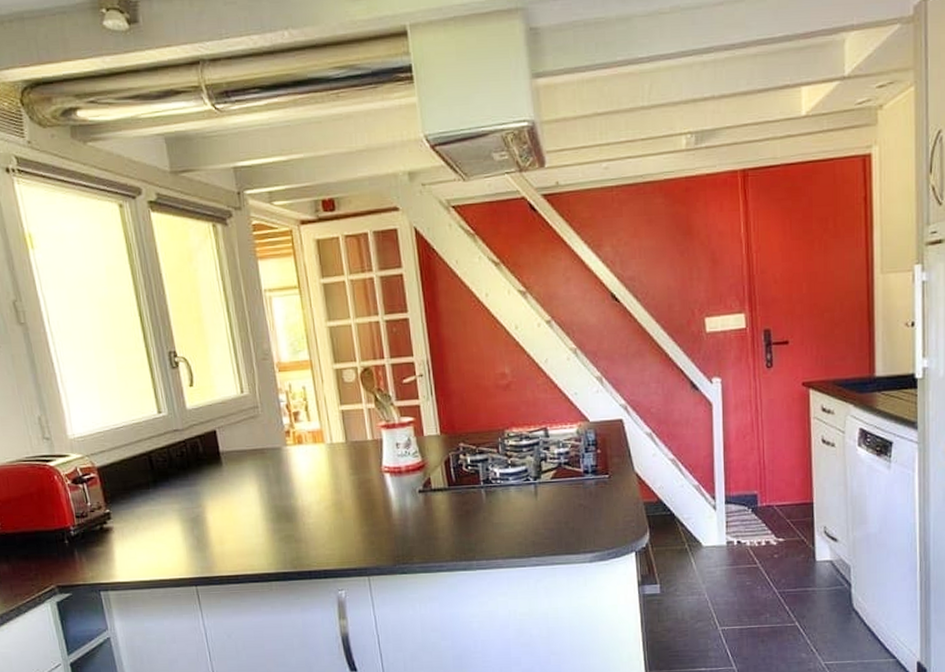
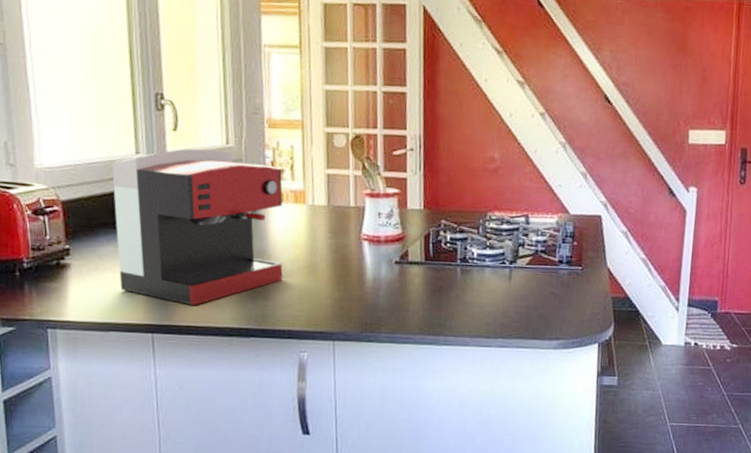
coffee maker: none [138,401,312,556] -> present [112,148,283,306]

